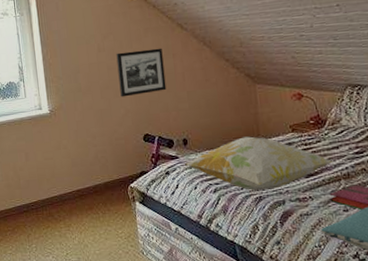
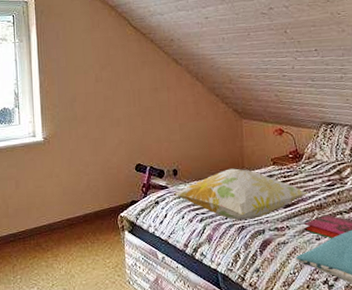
picture frame: present [116,48,167,97] -> none [113,81,160,127]

